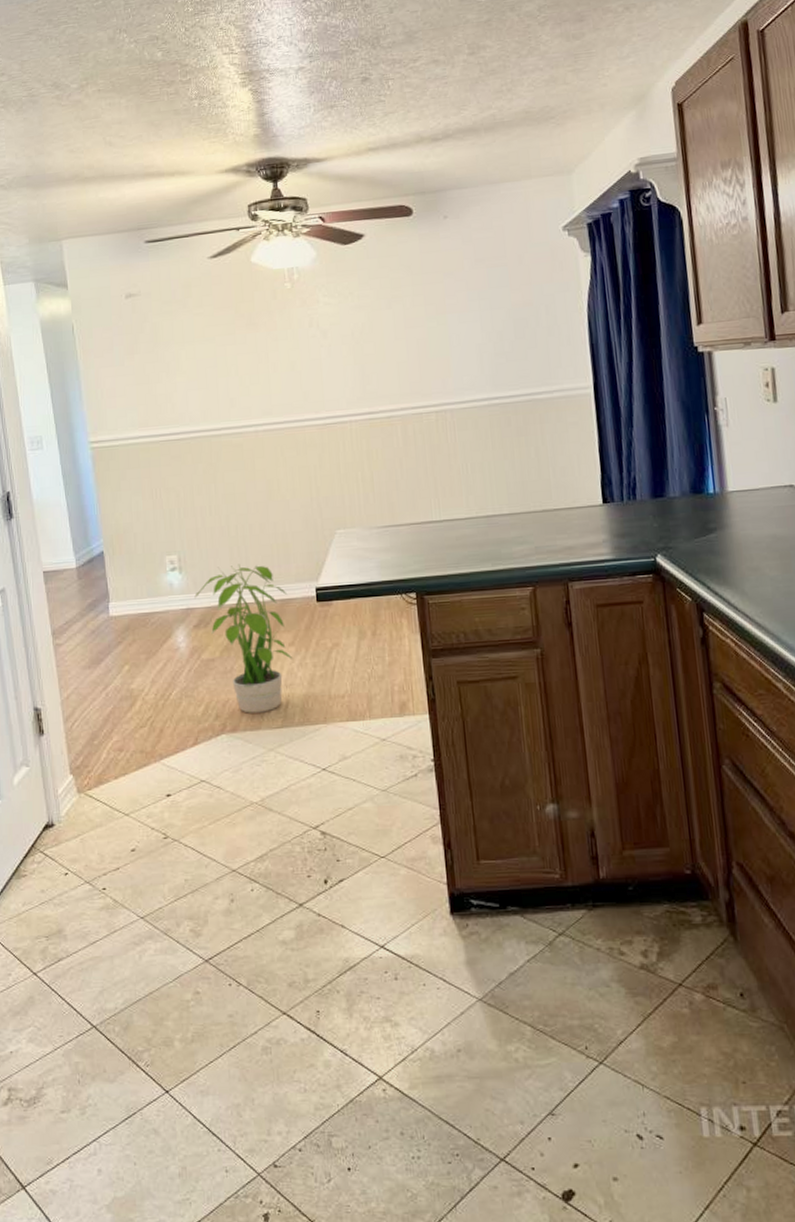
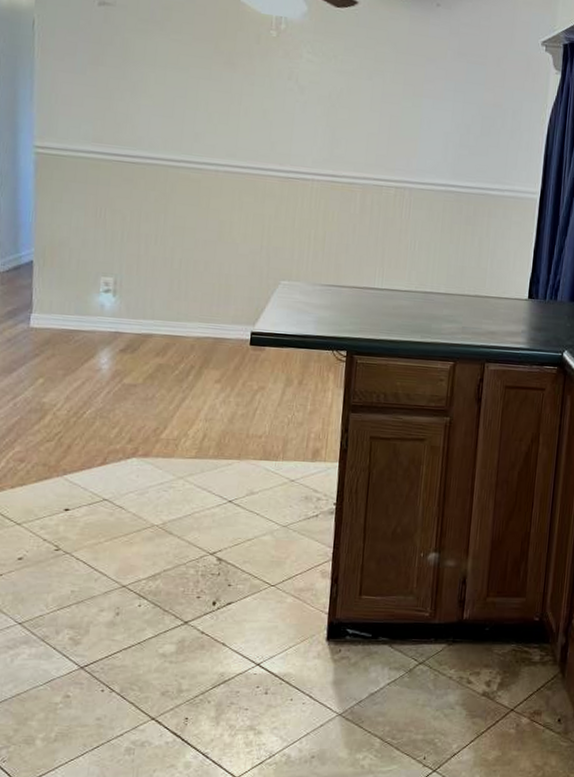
potted plant: present [195,564,294,713] -> none [125,296,221,442]

